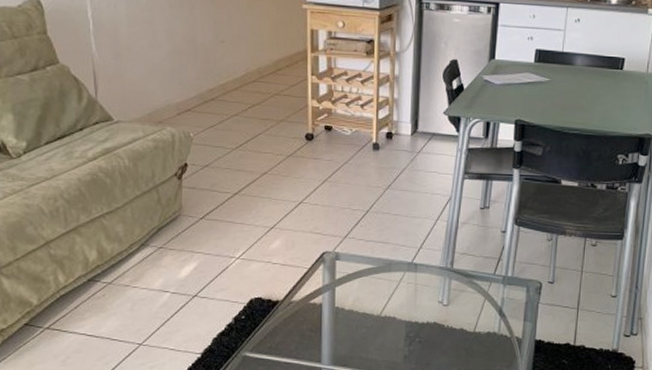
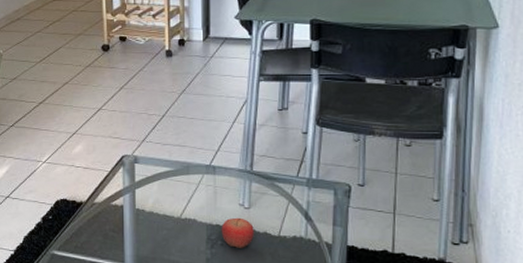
fruit: none [419,314,451,345] -> present [221,217,254,248]

